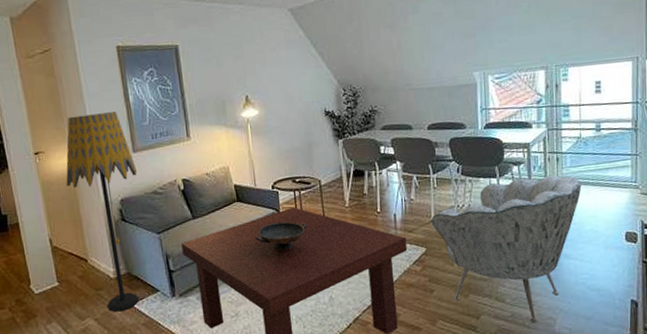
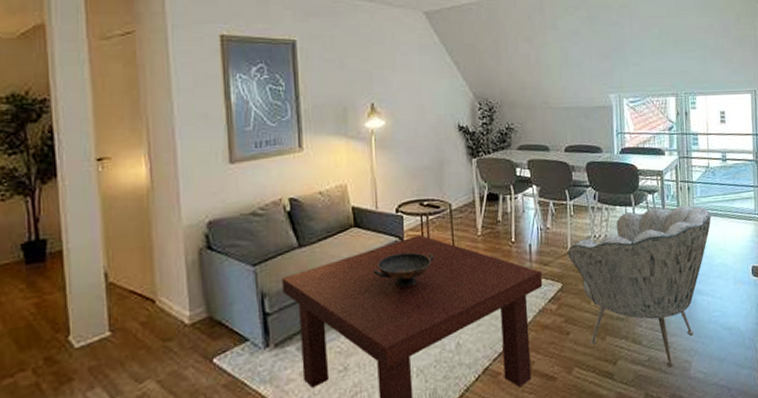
floor lamp: present [66,112,140,312] -> none [137,112,233,370]

